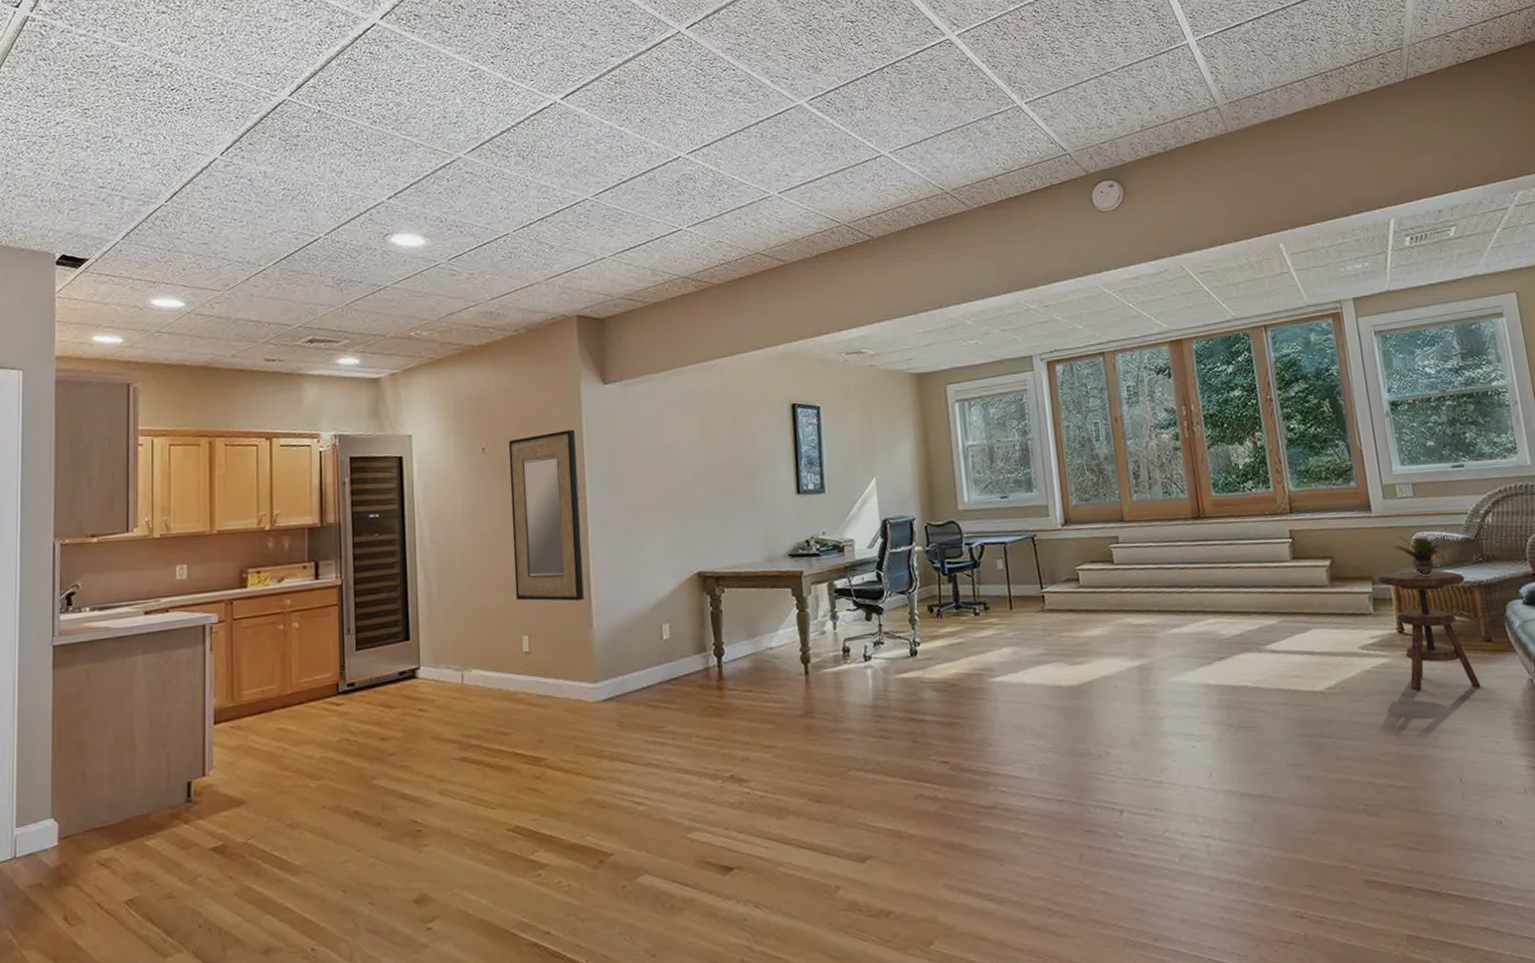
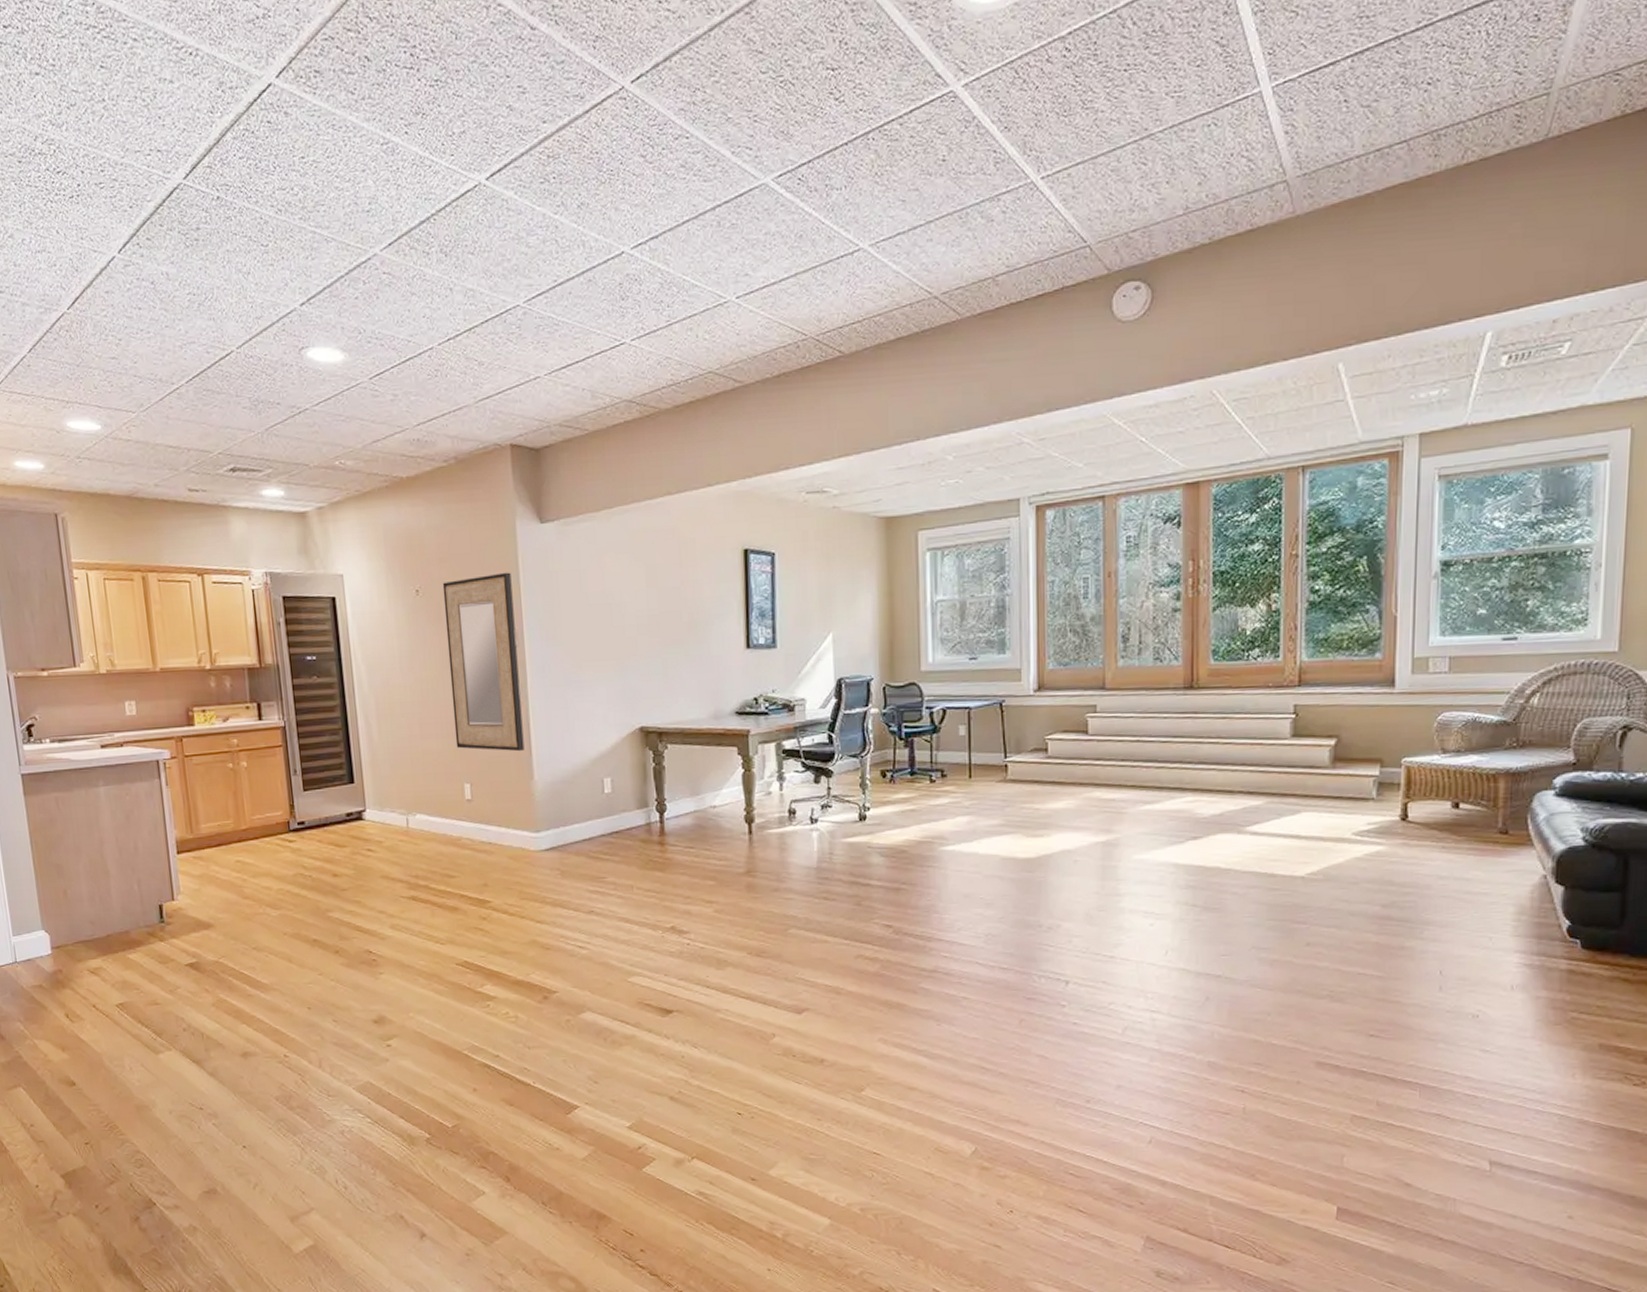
side table: present [1377,570,1481,691] -> none [1388,754,1491,881]
potted plant: present [1392,535,1449,576] -> none [1412,715,1479,761]

